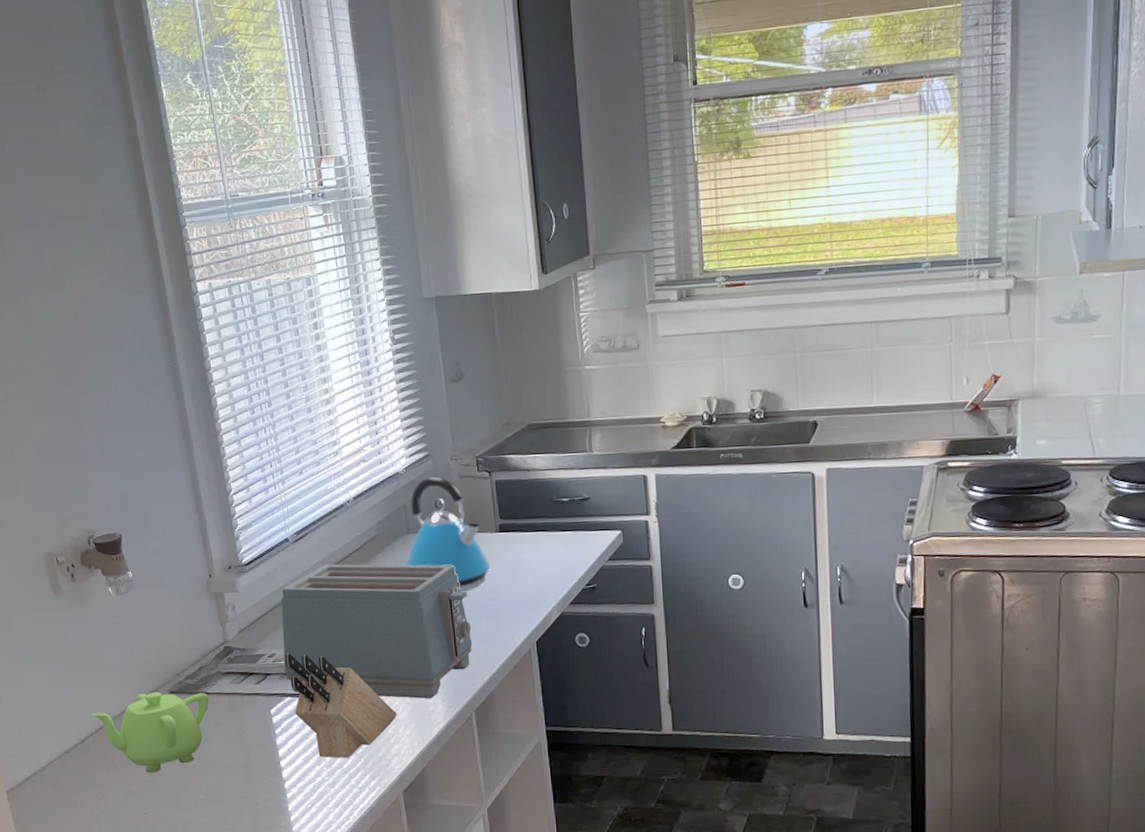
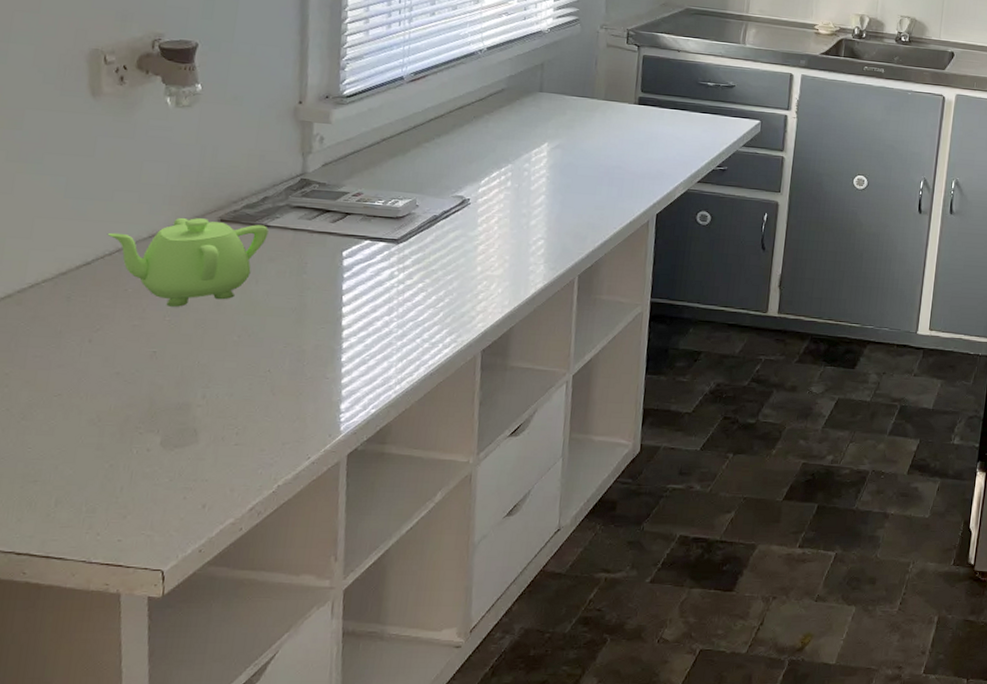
toaster: present [281,564,473,699] -> none [368,109,593,258]
knife block: present [284,653,397,758] -> none [371,194,491,311]
kettle: present [405,476,491,591] -> none [531,40,623,156]

